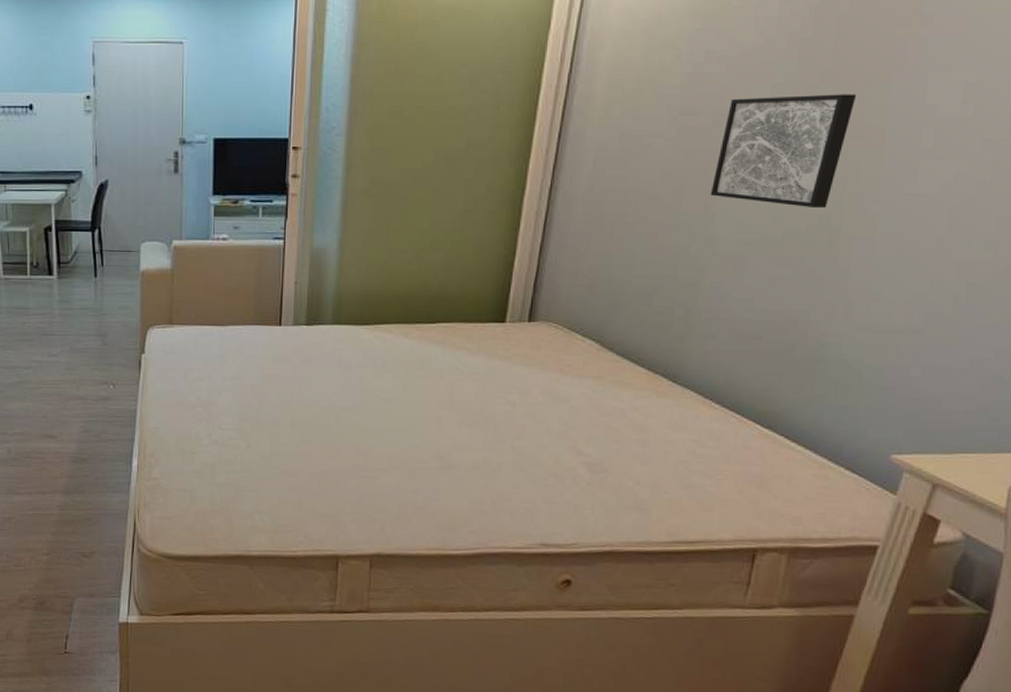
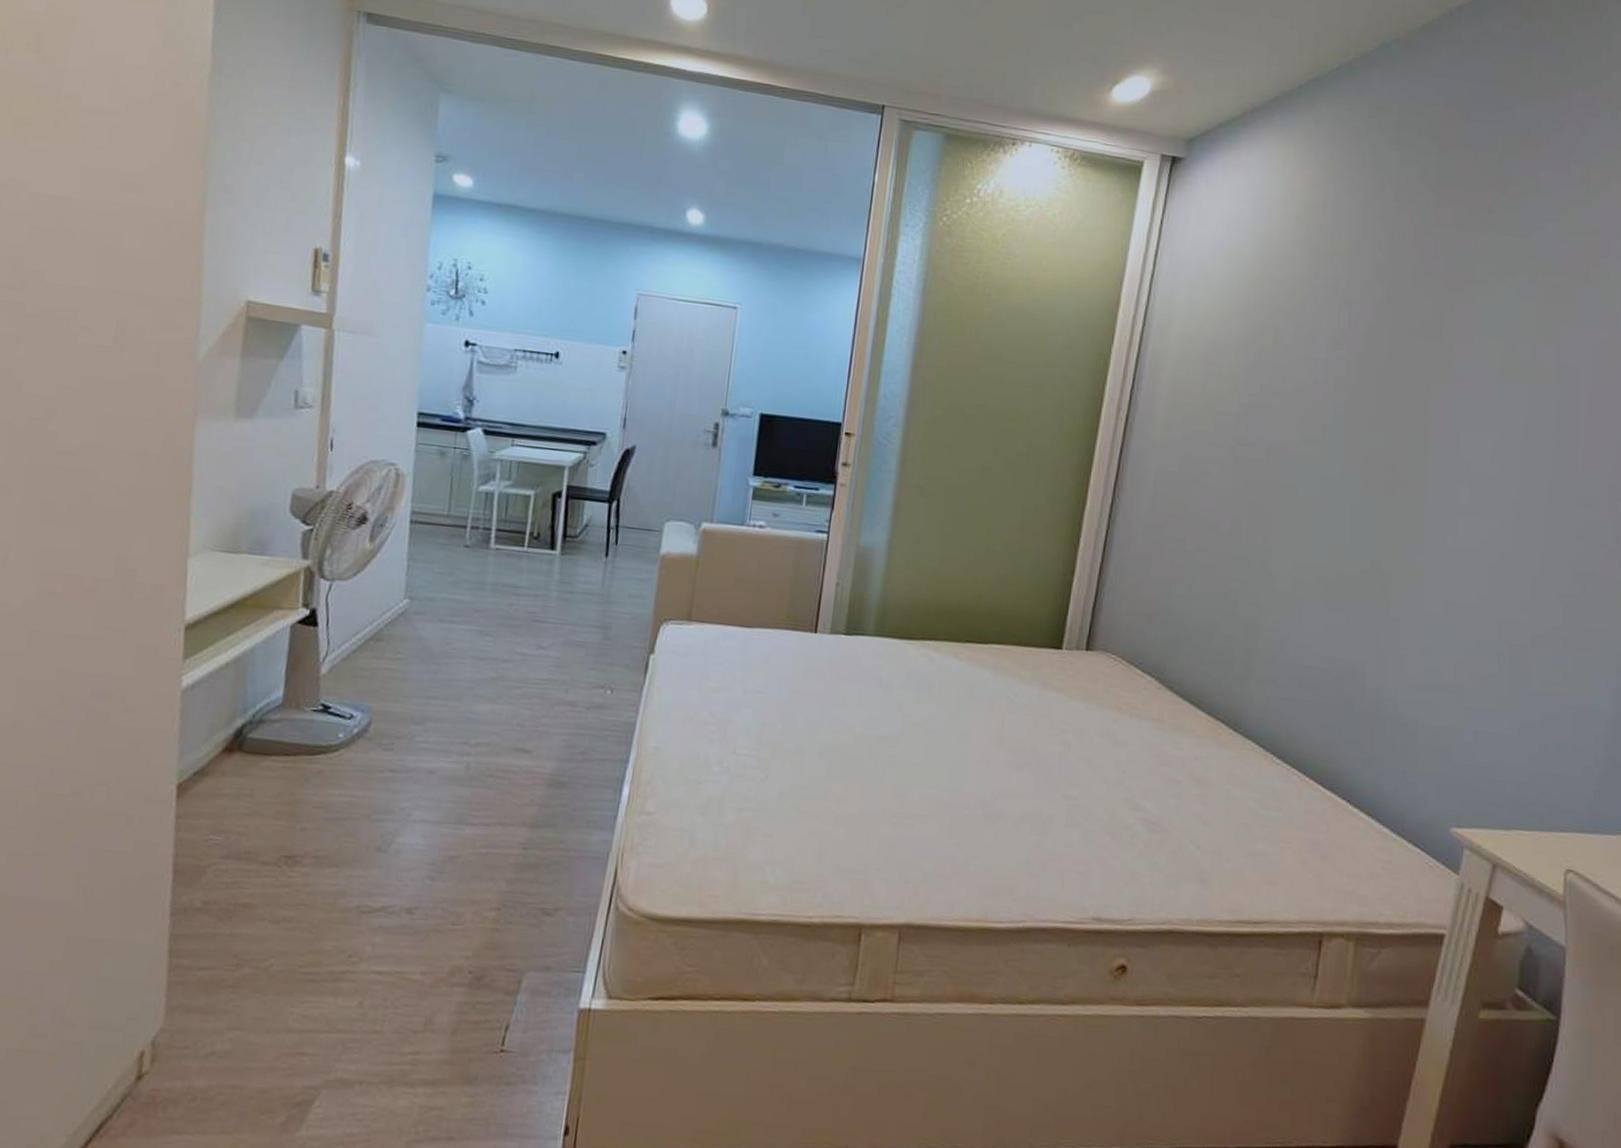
wall art: present [710,94,857,208] -> none [1267,434,1399,554]

